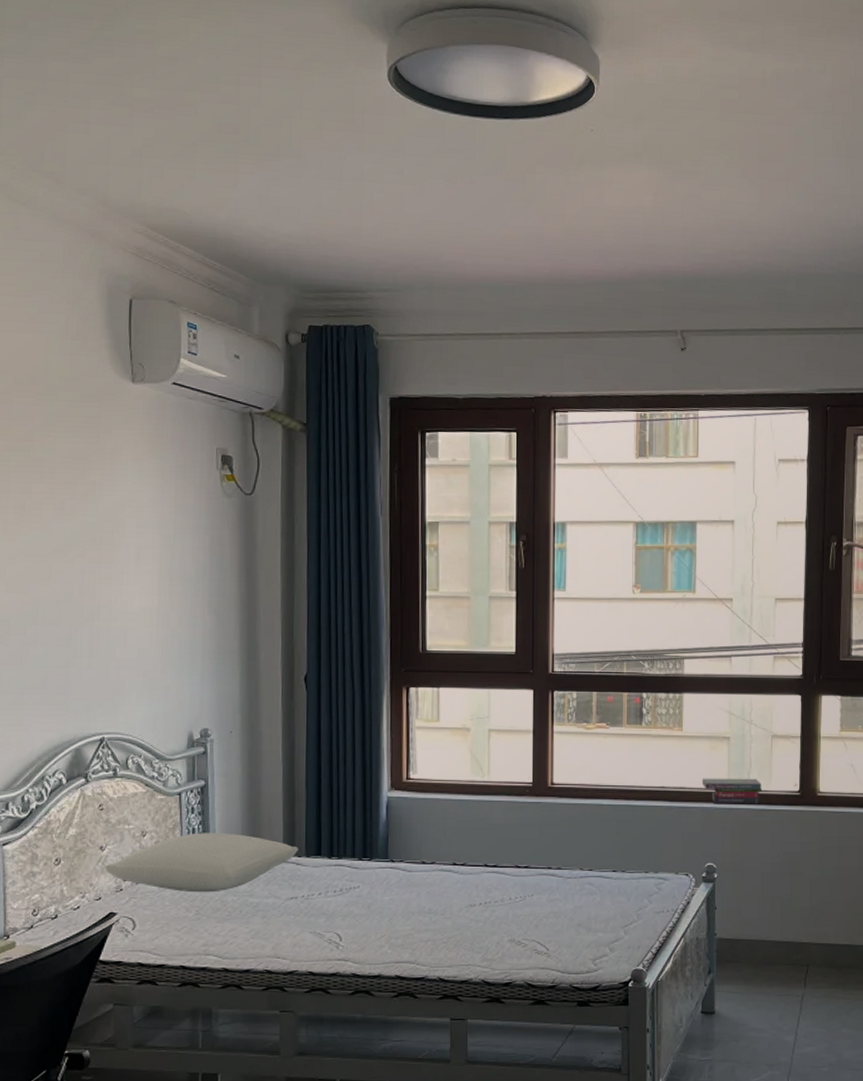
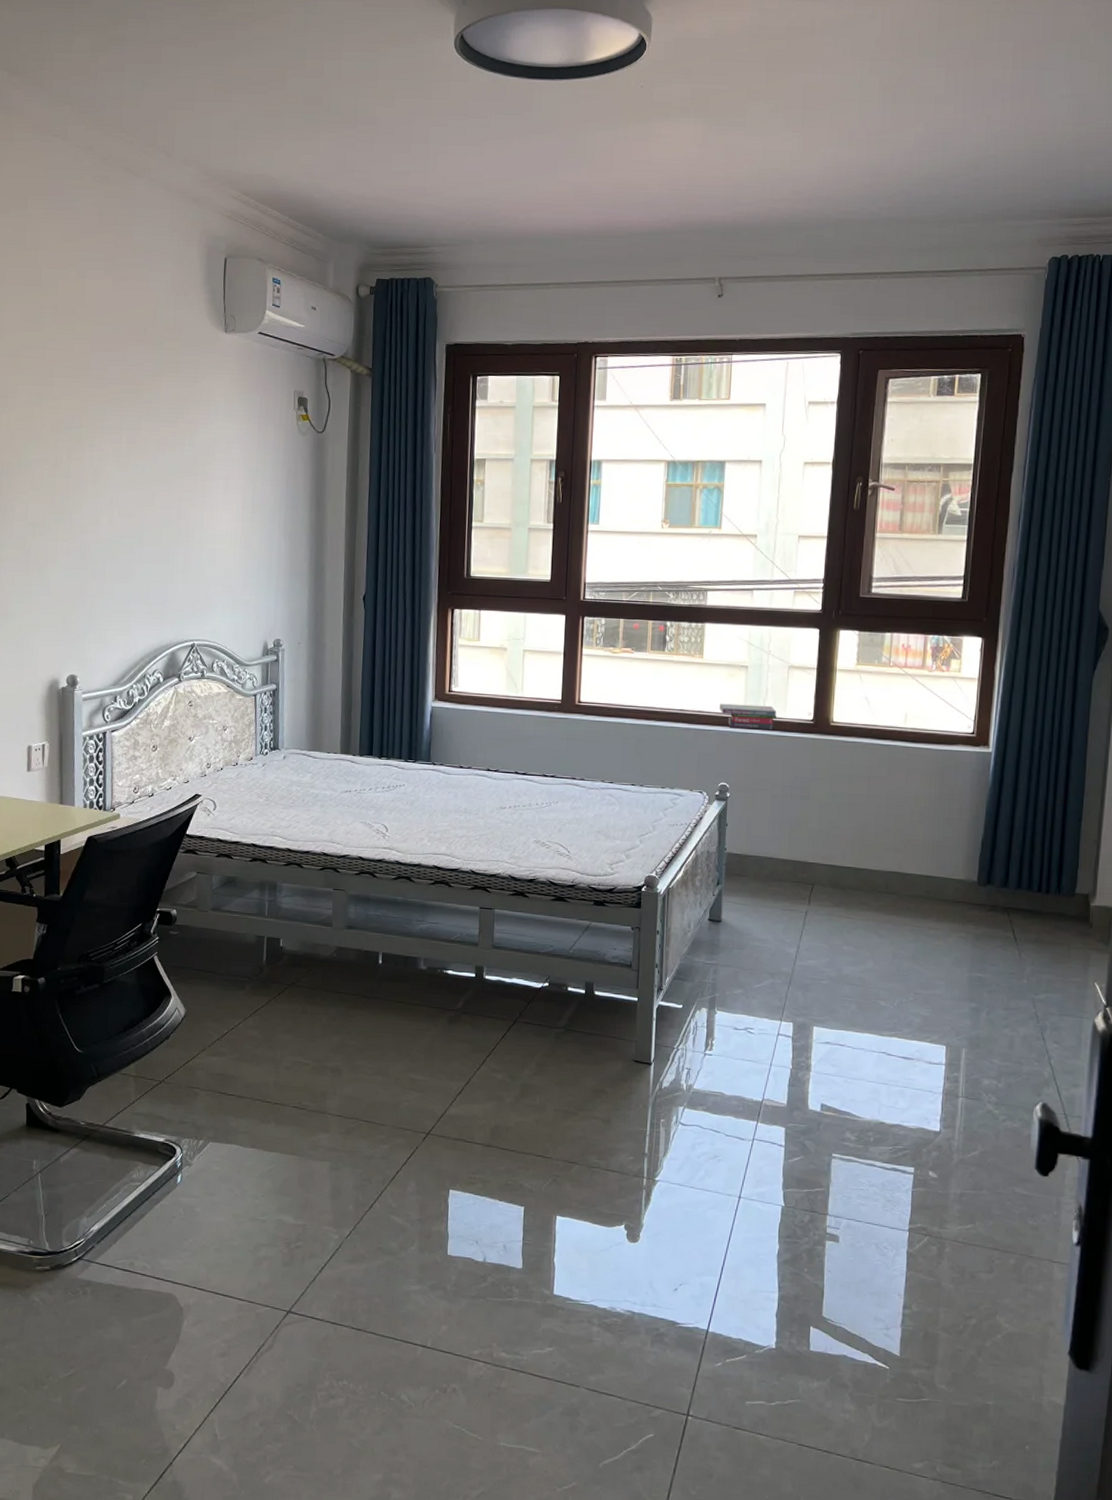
pillow: present [104,832,298,893] -> none [192,729,353,782]

